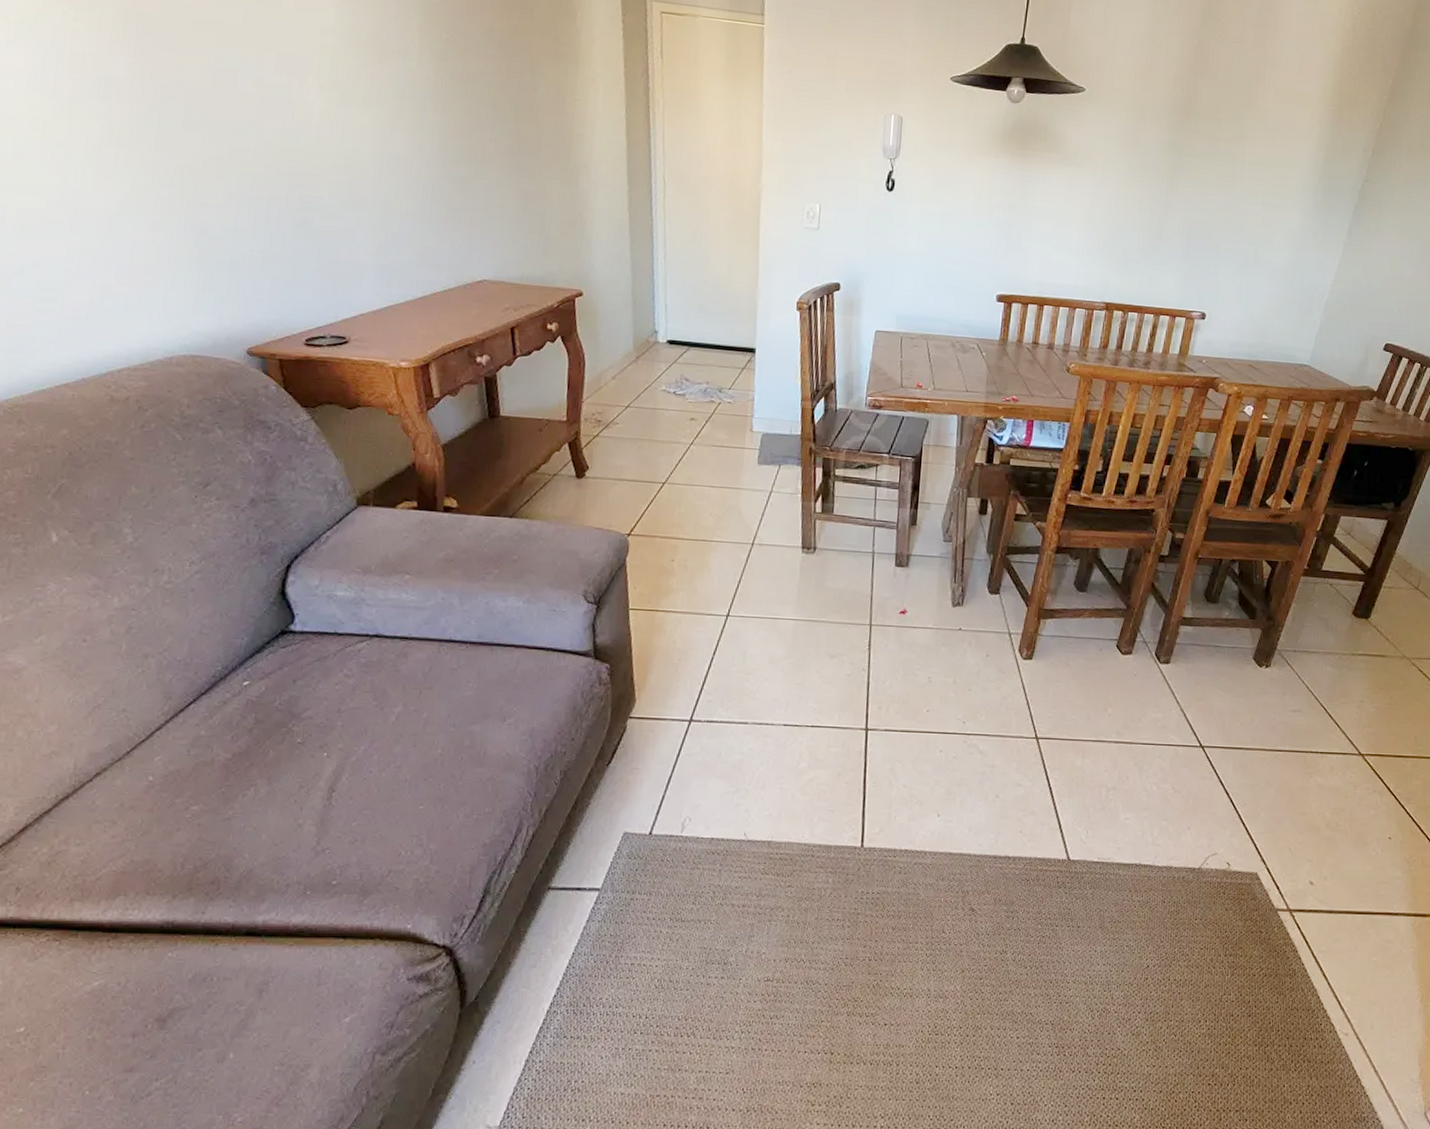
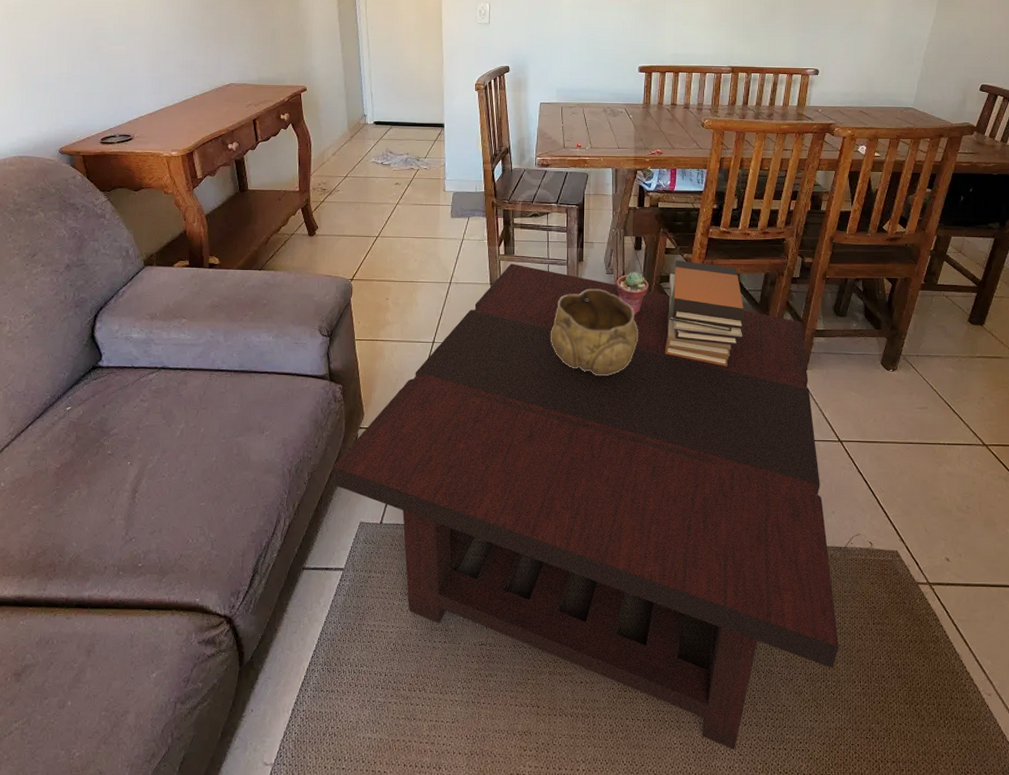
coffee table: none [592,524,1185,1101] -> present [332,263,839,751]
decorative bowl: none [871,558,978,664] -> present [550,288,639,376]
potted succulent: none [954,540,993,592] -> present [617,271,649,315]
book stack: none [1007,529,1103,657] -> present [665,260,745,367]

